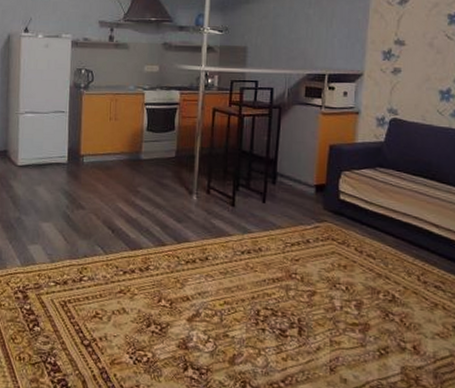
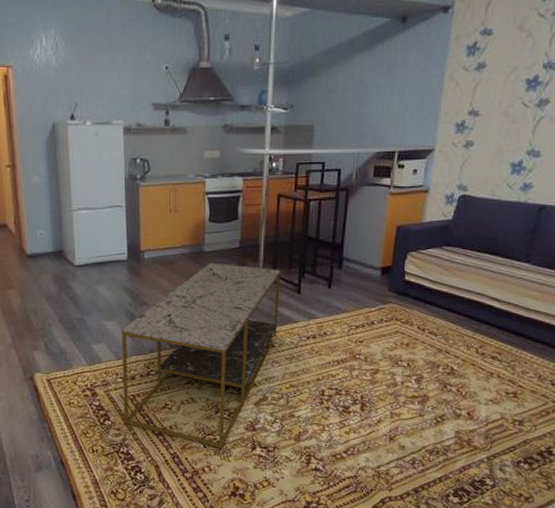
coffee table: none [53,170,215,368] -> present [122,262,281,449]

